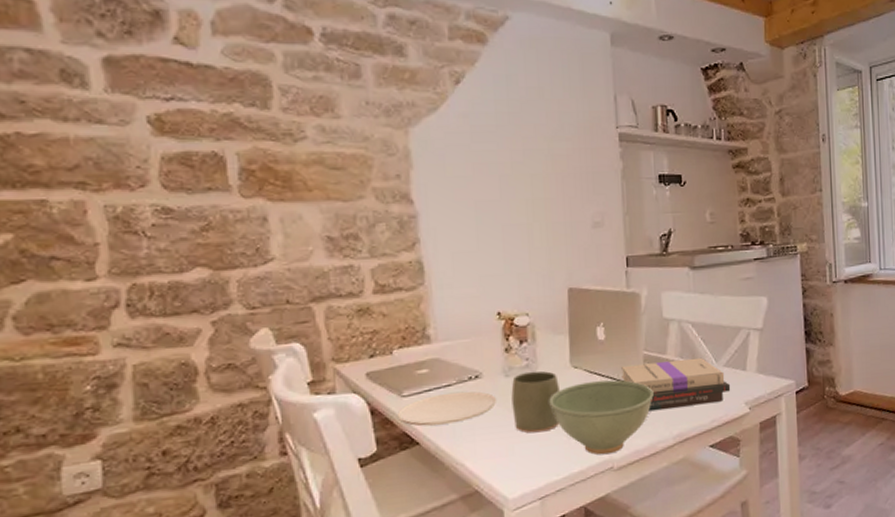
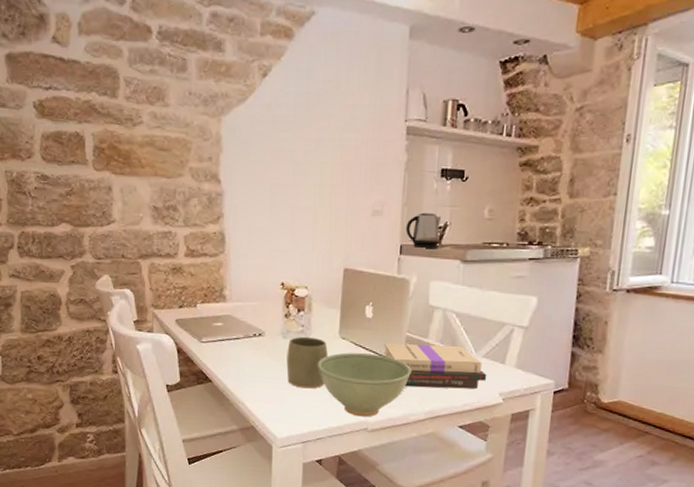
plate: present [398,391,497,426] -> none [197,344,275,370]
kettle: none [629,220,665,259] -> present [405,212,441,249]

